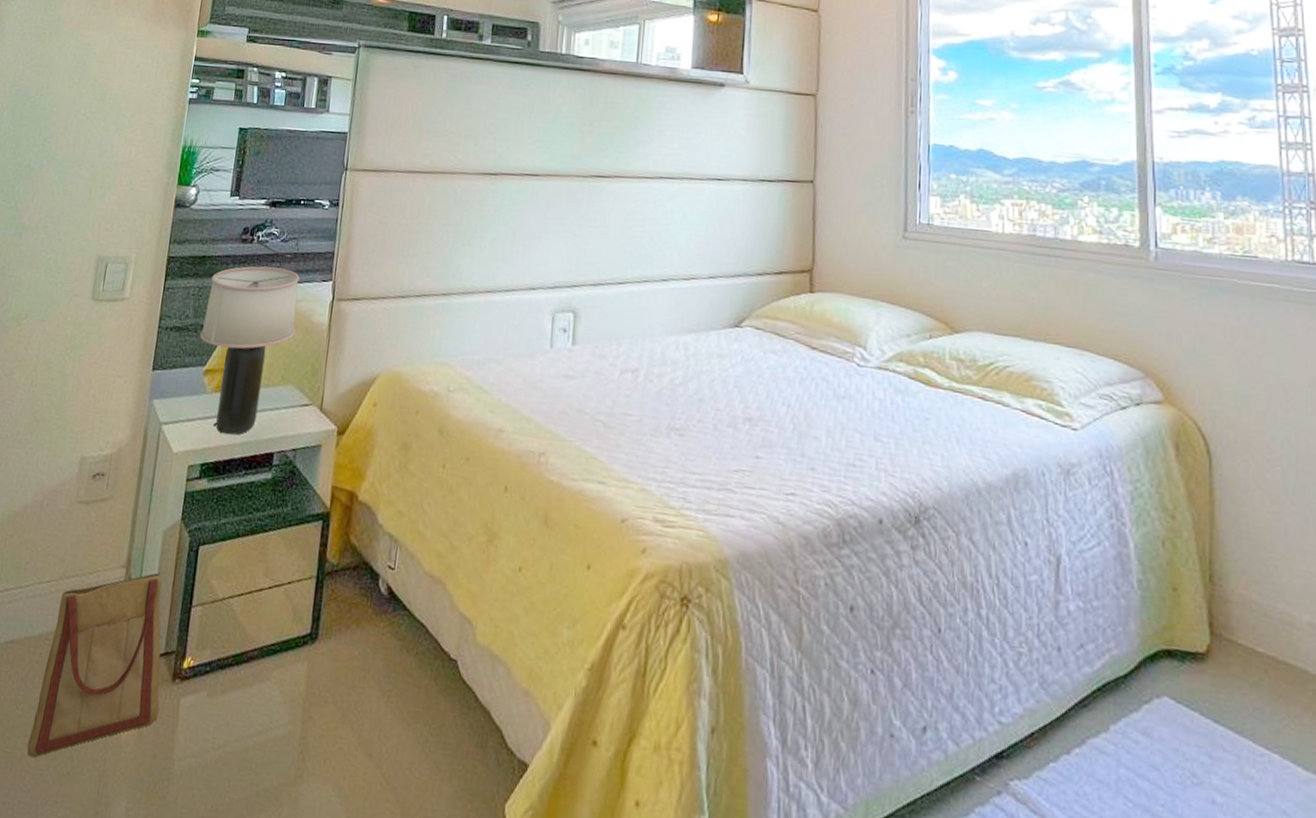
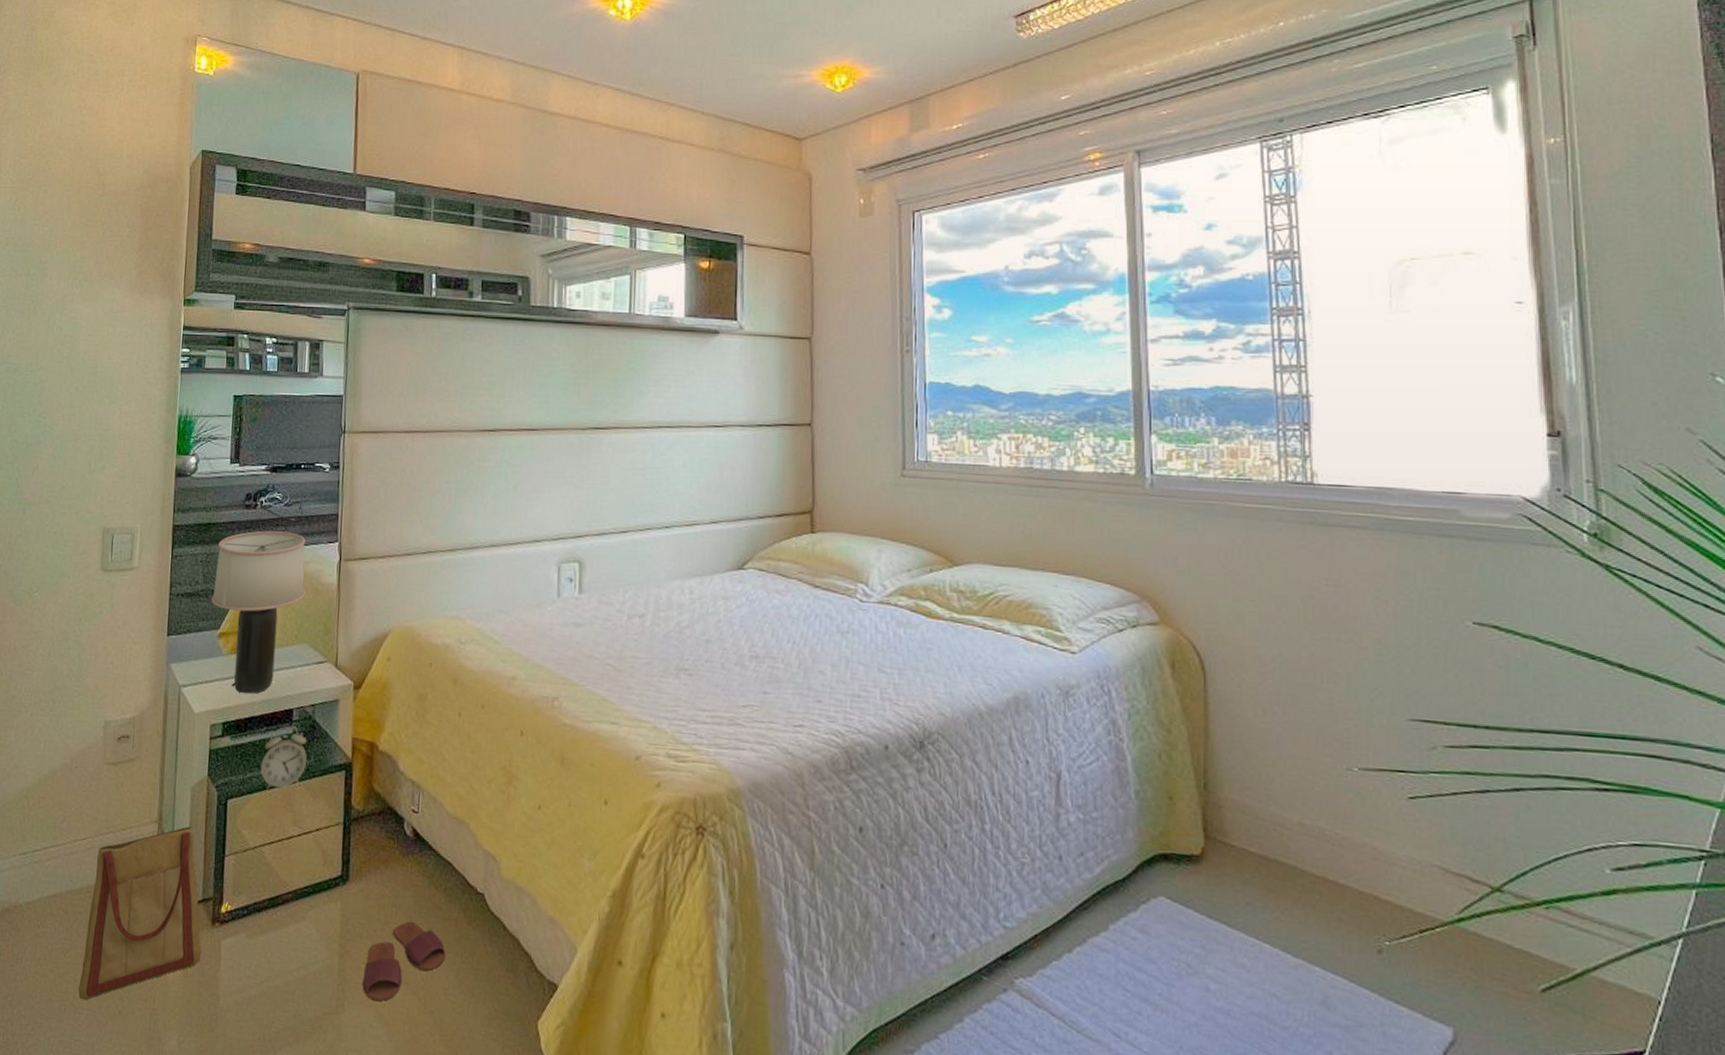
alarm clock: none [236,470,286,538] -> present [261,726,307,790]
slippers: none [324,686,414,774] -> present [362,920,446,1002]

